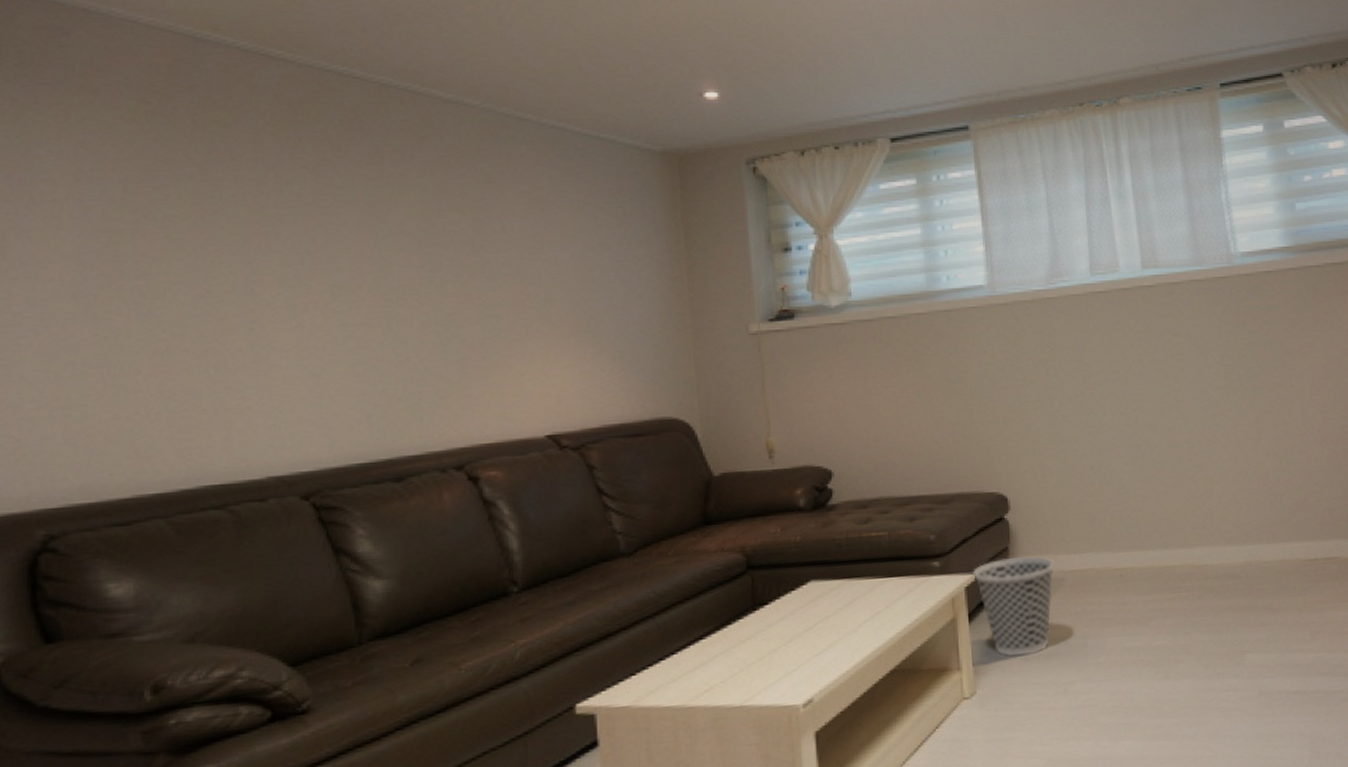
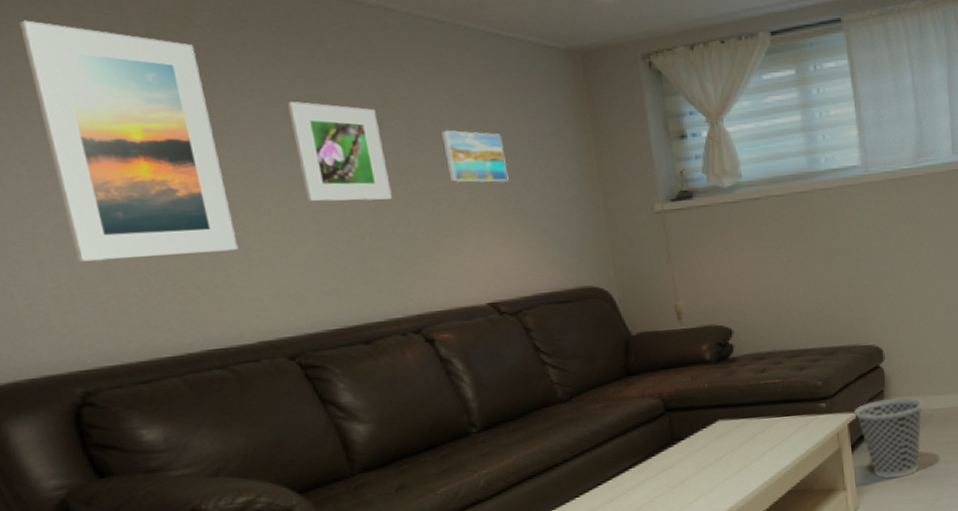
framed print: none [48,107,260,379] -> present [19,20,238,262]
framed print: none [339,202,447,315] -> present [286,102,392,202]
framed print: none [513,236,584,297] -> present [441,129,509,183]

